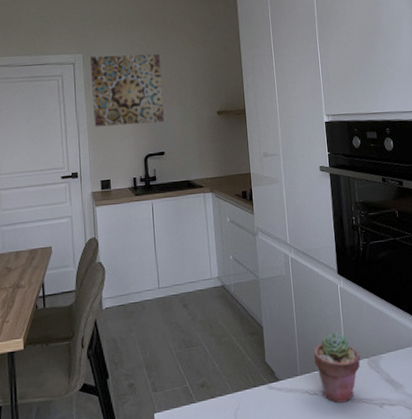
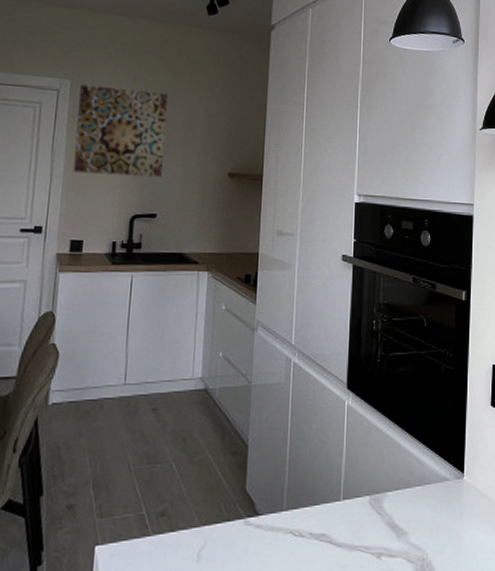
potted succulent: present [314,332,361,403] -> none [305,460,361,549]

